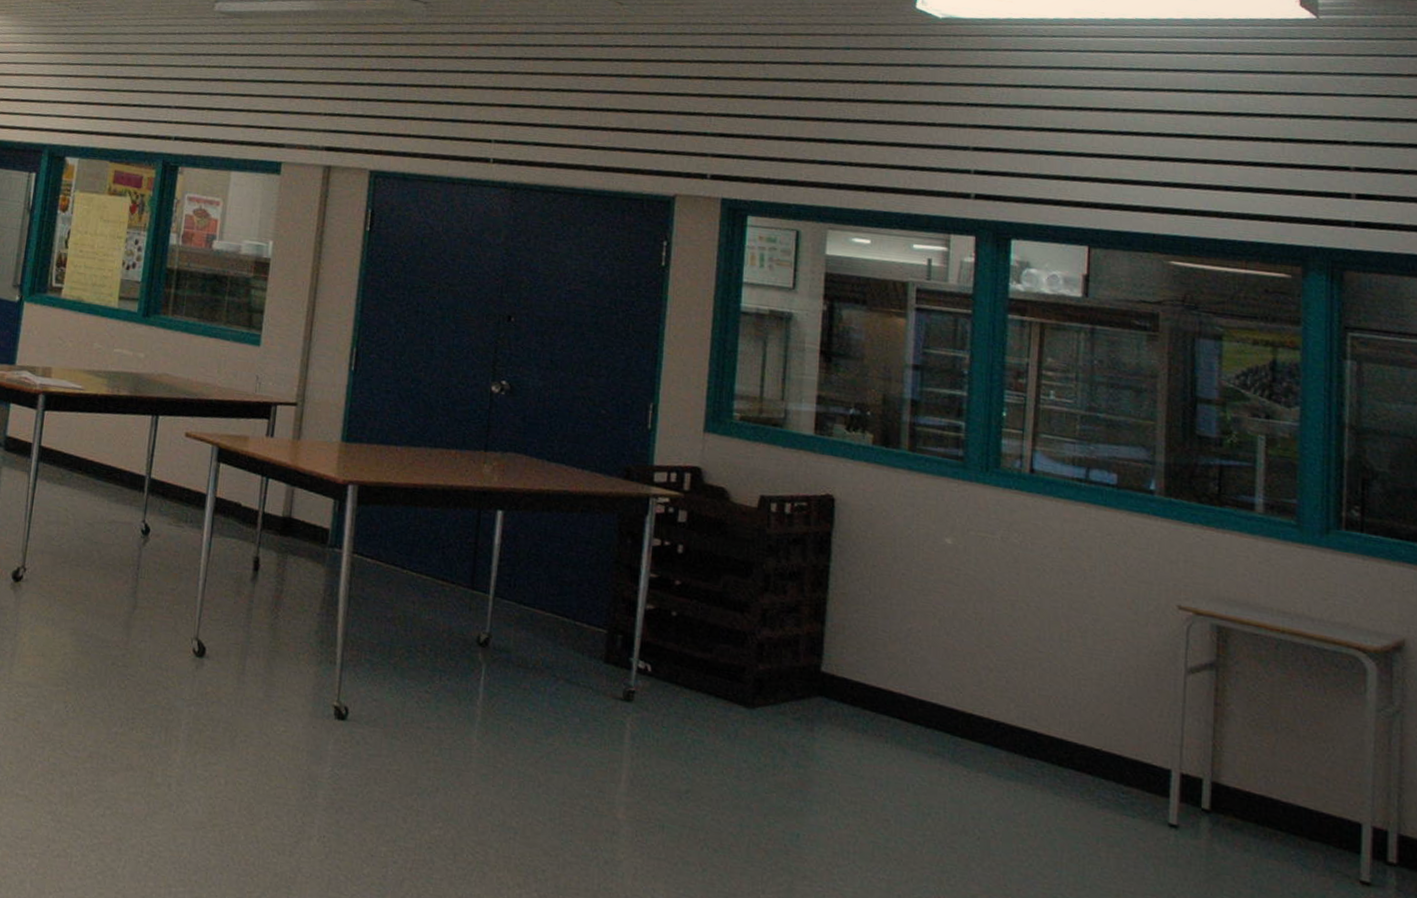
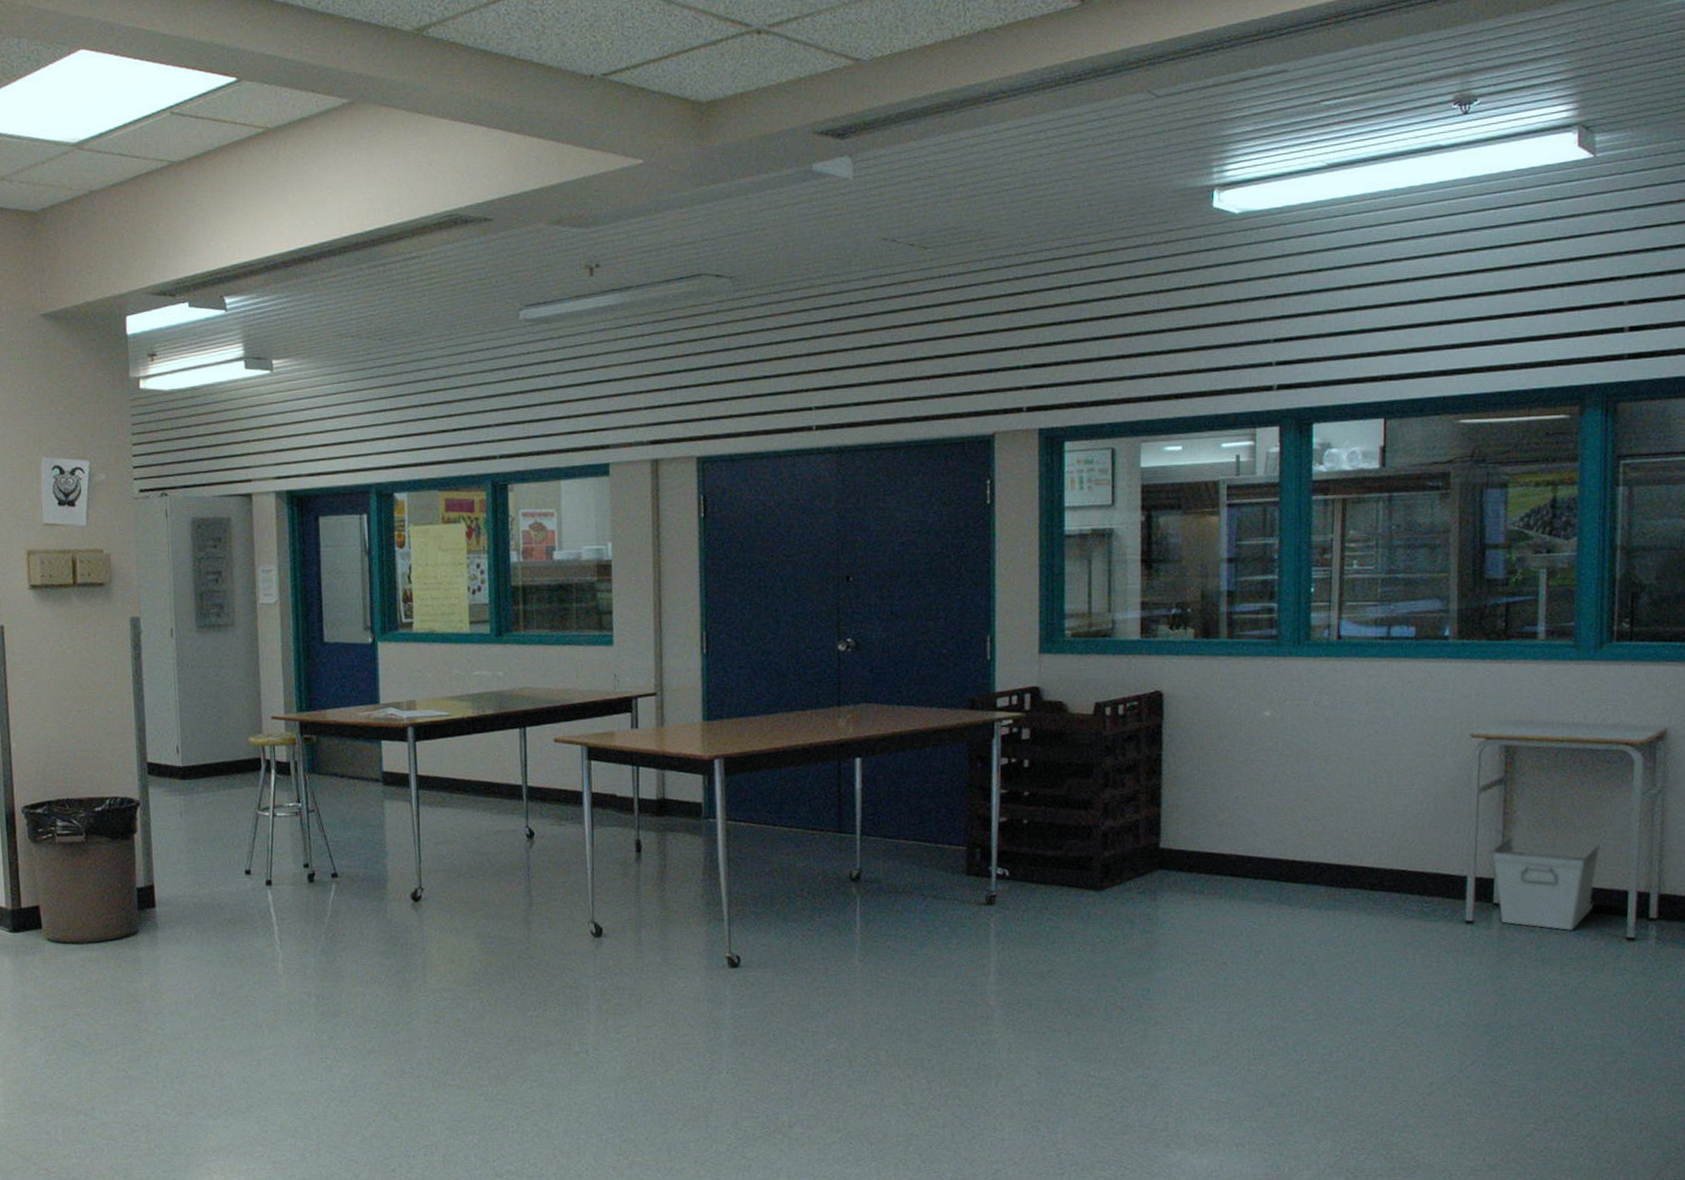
storage bin: none [1201,732,1329,859] -> present [1492,836,1601,930]

